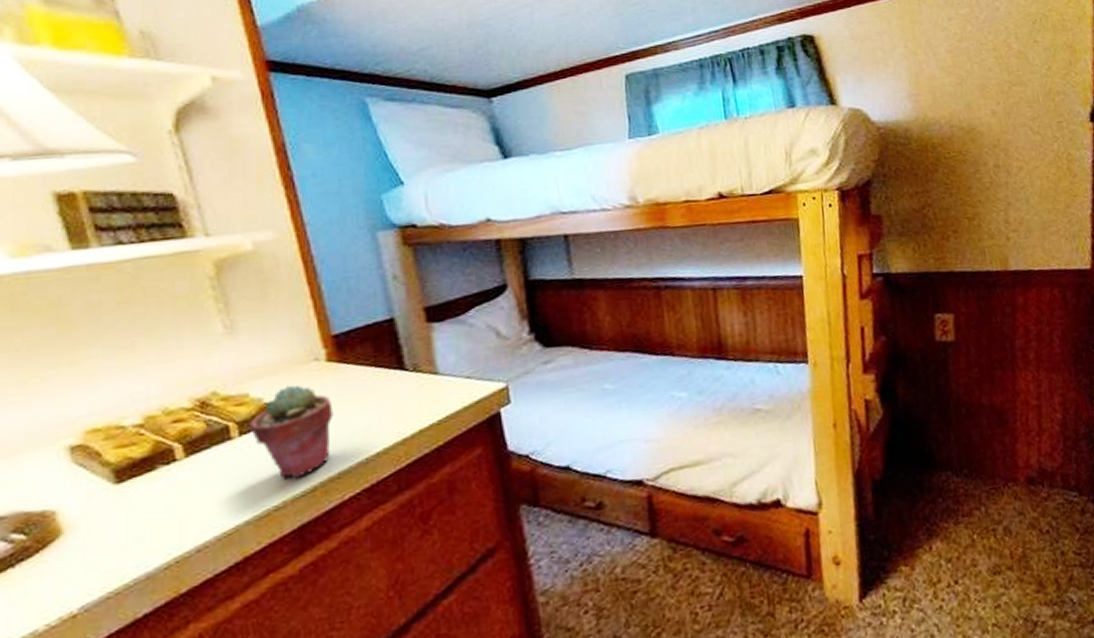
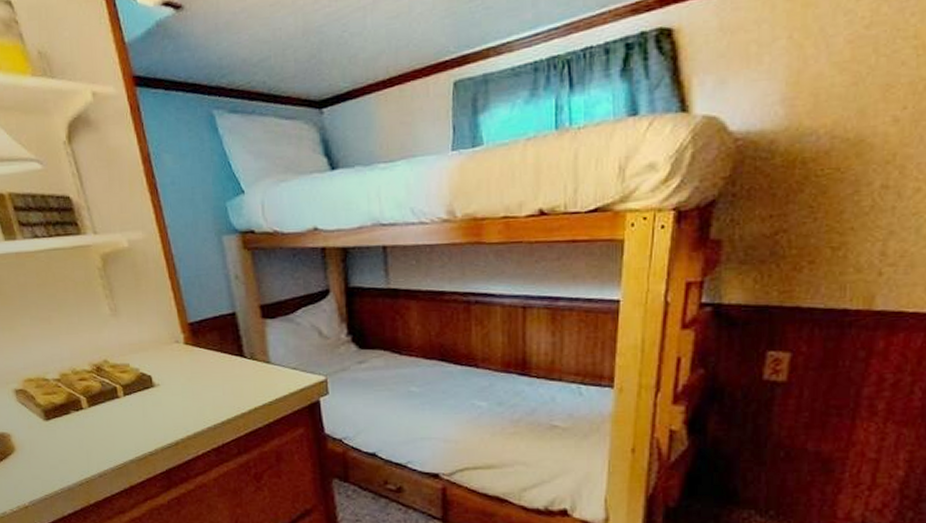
potted succulent: present [248,384,334,479] -> none [130,360,190,433]

